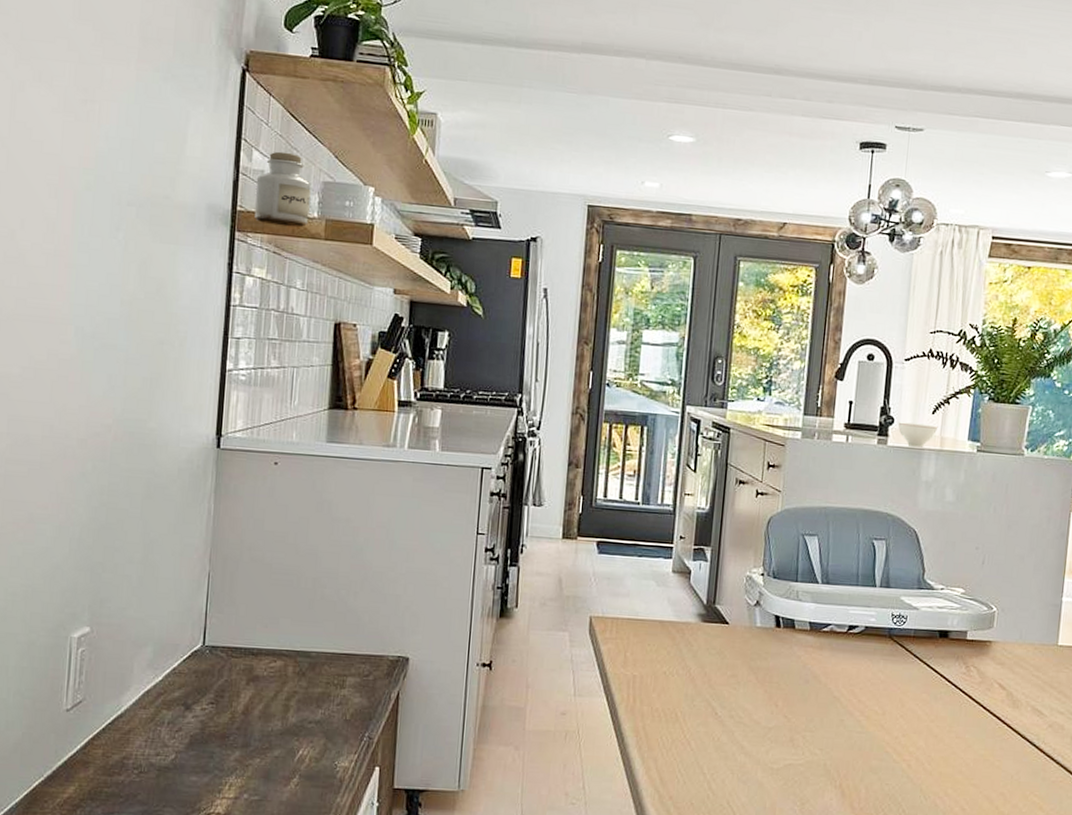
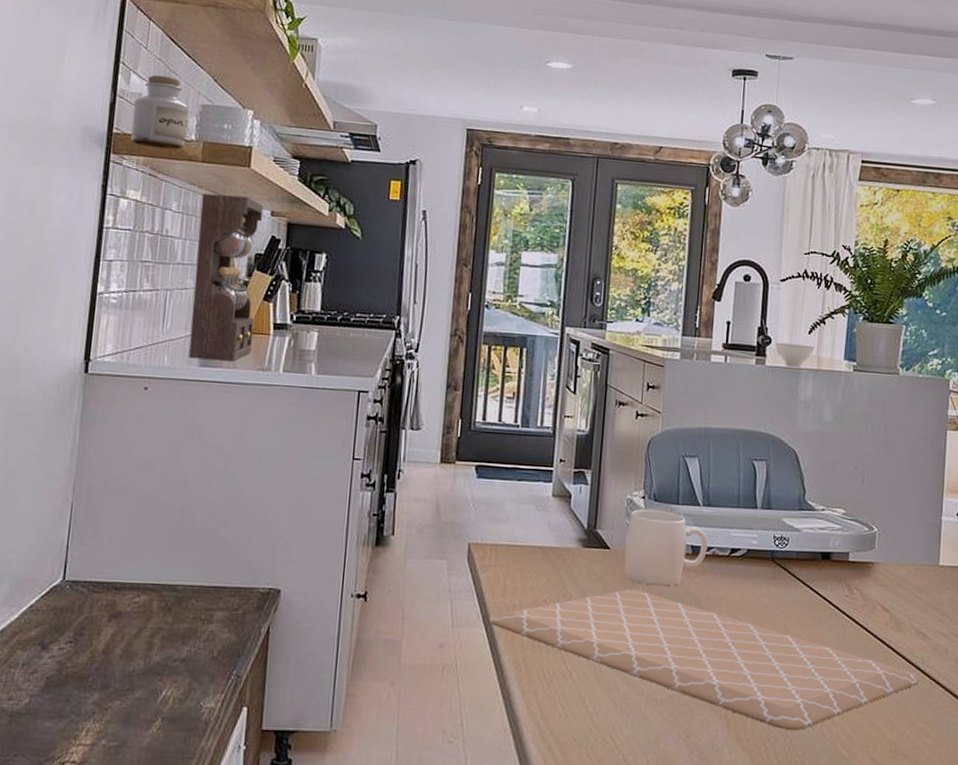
spice rack: none [316,271,387,438] -> present [188,193,264,362]
placemat: none [609,663,1035,801] -> present [488,589,920,731]
mug: none [742,585,826,661] -> present [624,509,708,587]

